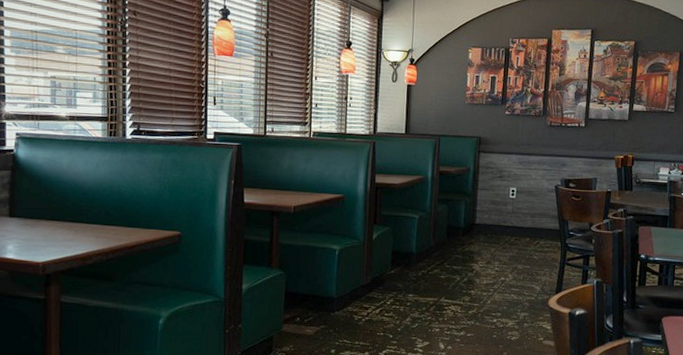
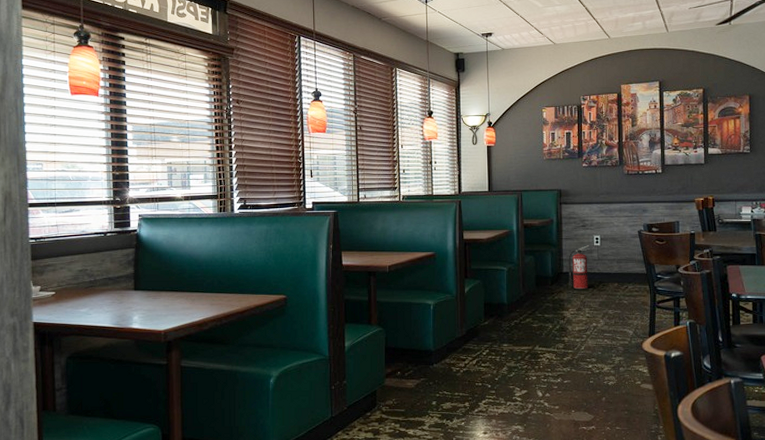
fire extinguisher: none [480,197,505,243] -> present [568,245,590,290]

